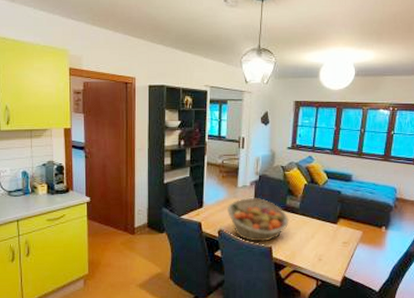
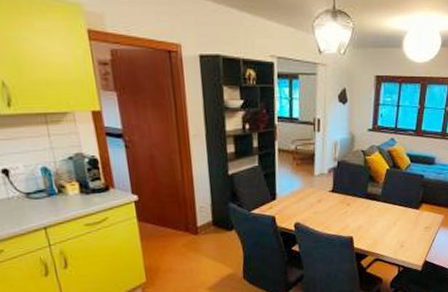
fruit basket: present [227,198,289,242] -> none [304,186,371,233]

